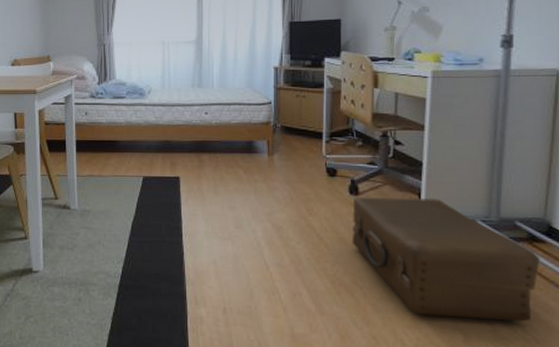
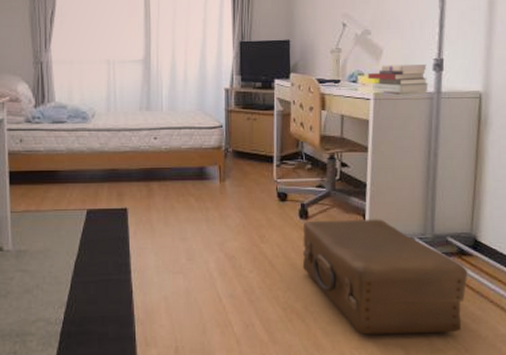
books: none [425,40,495,73] -> present [367,63,429,95]

